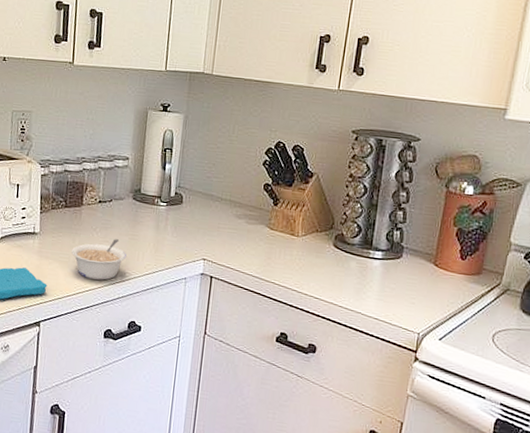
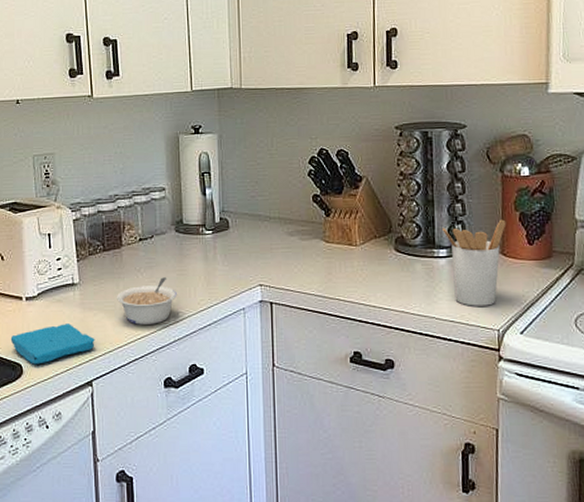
utensil holder: none [381,232,443,310] -> present [442,219,506,306]

